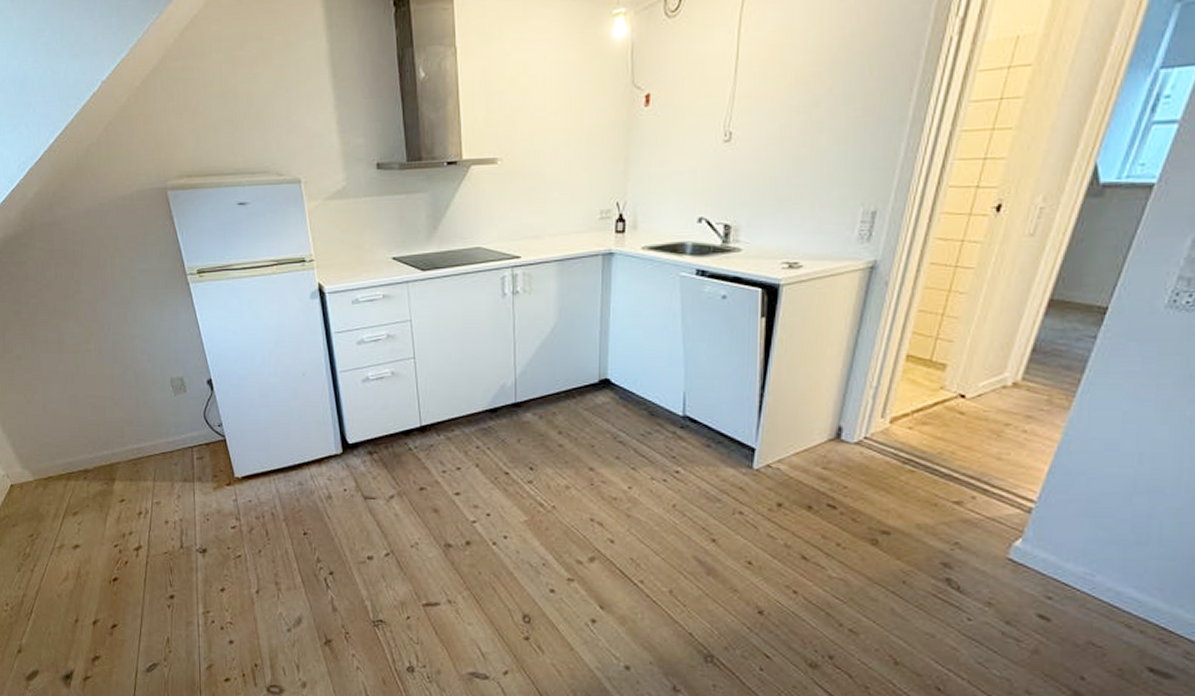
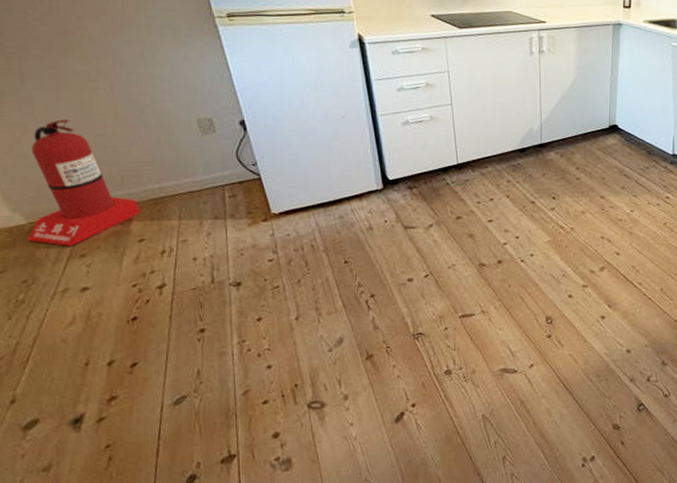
fire extinguisher: none [34,381,123,504] -> present [27,119,141,246]

